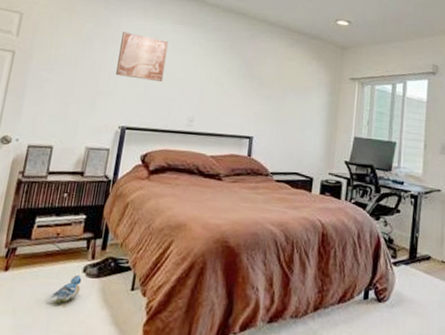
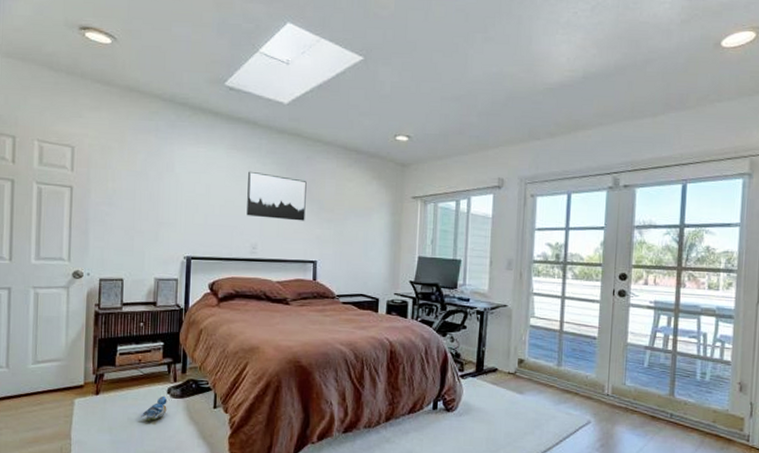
wall art: present [116,31,168,81] -> none [175,160,224,210]
wall art: none [187,45,249,97] -> present [246,171,307,221]

